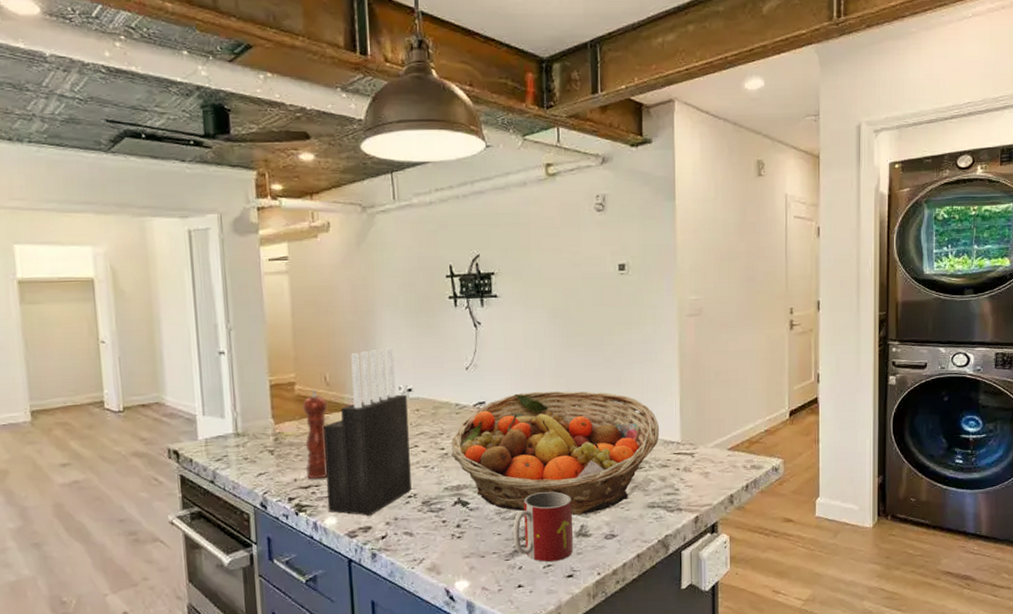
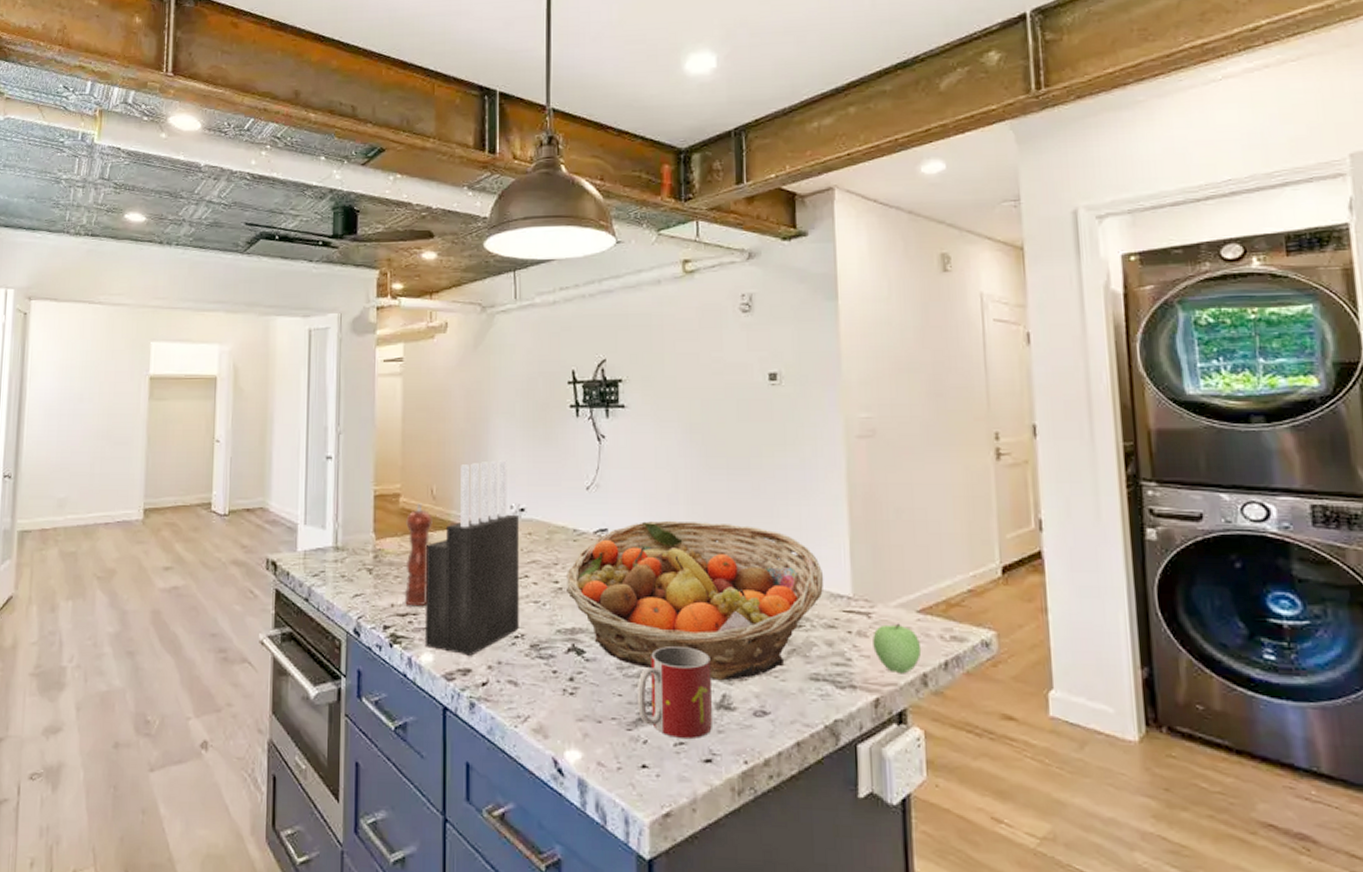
apple: none [695,459,730,497] -> present [873,623,922,674]

